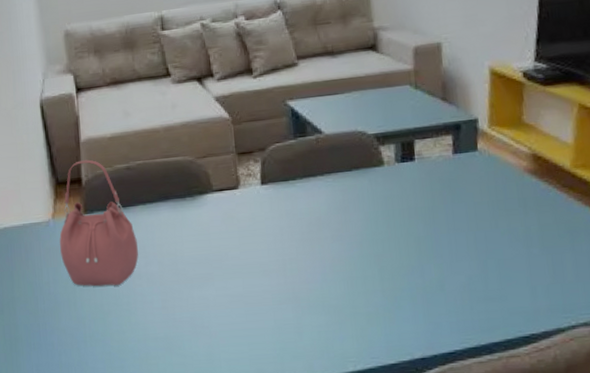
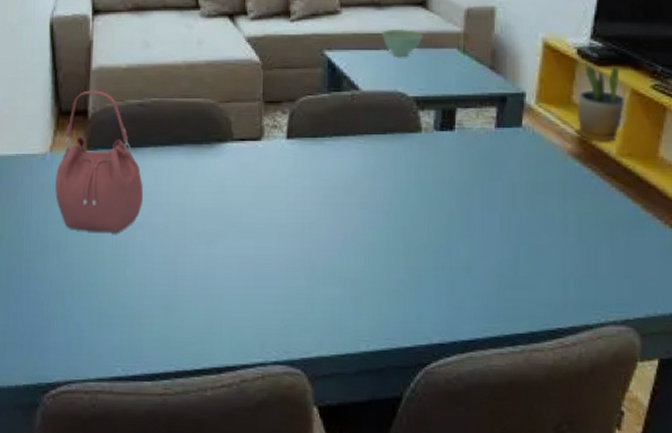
bowl: none [338,72,377,99] -> present [382,28,423,56]
potted plant: none [528,83,576,157] -> present [578,64,627,142]

